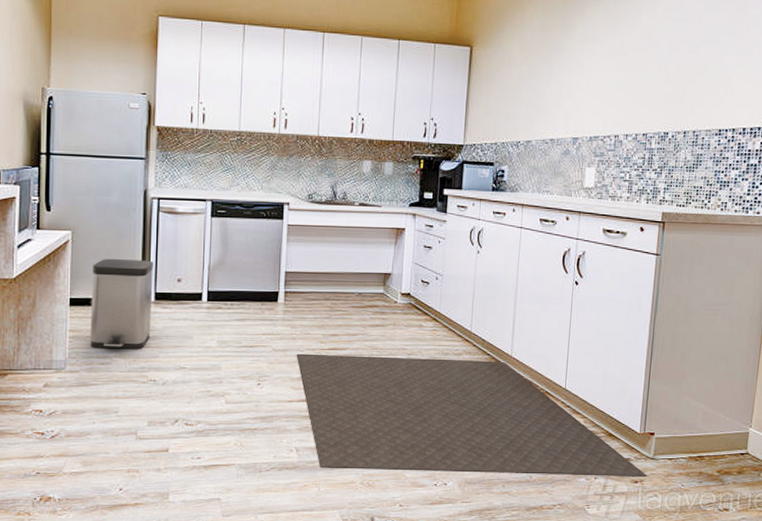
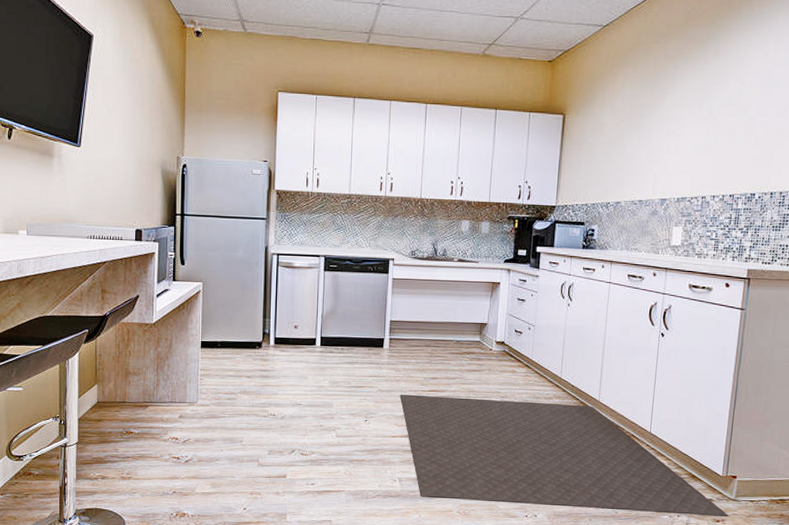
pedal bin: present [90,258,153,350] -> none [219,306,273,388]

